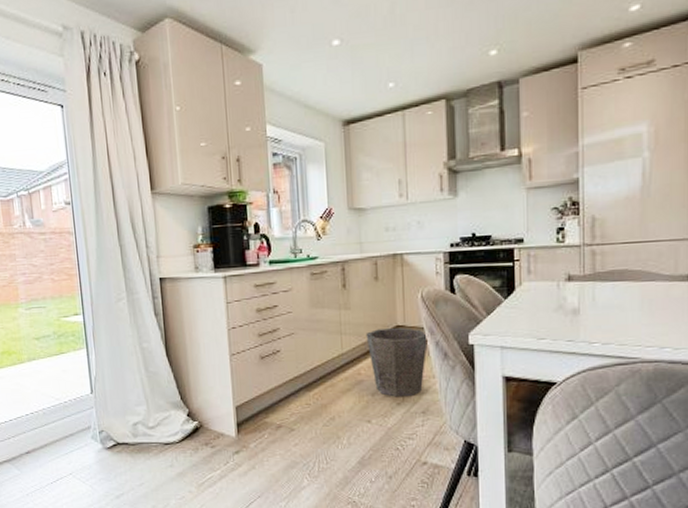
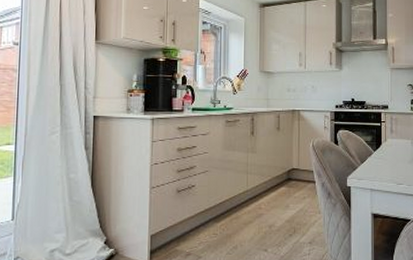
waste bin: present [365,328,429,397] -> none [267,171,317,229]

